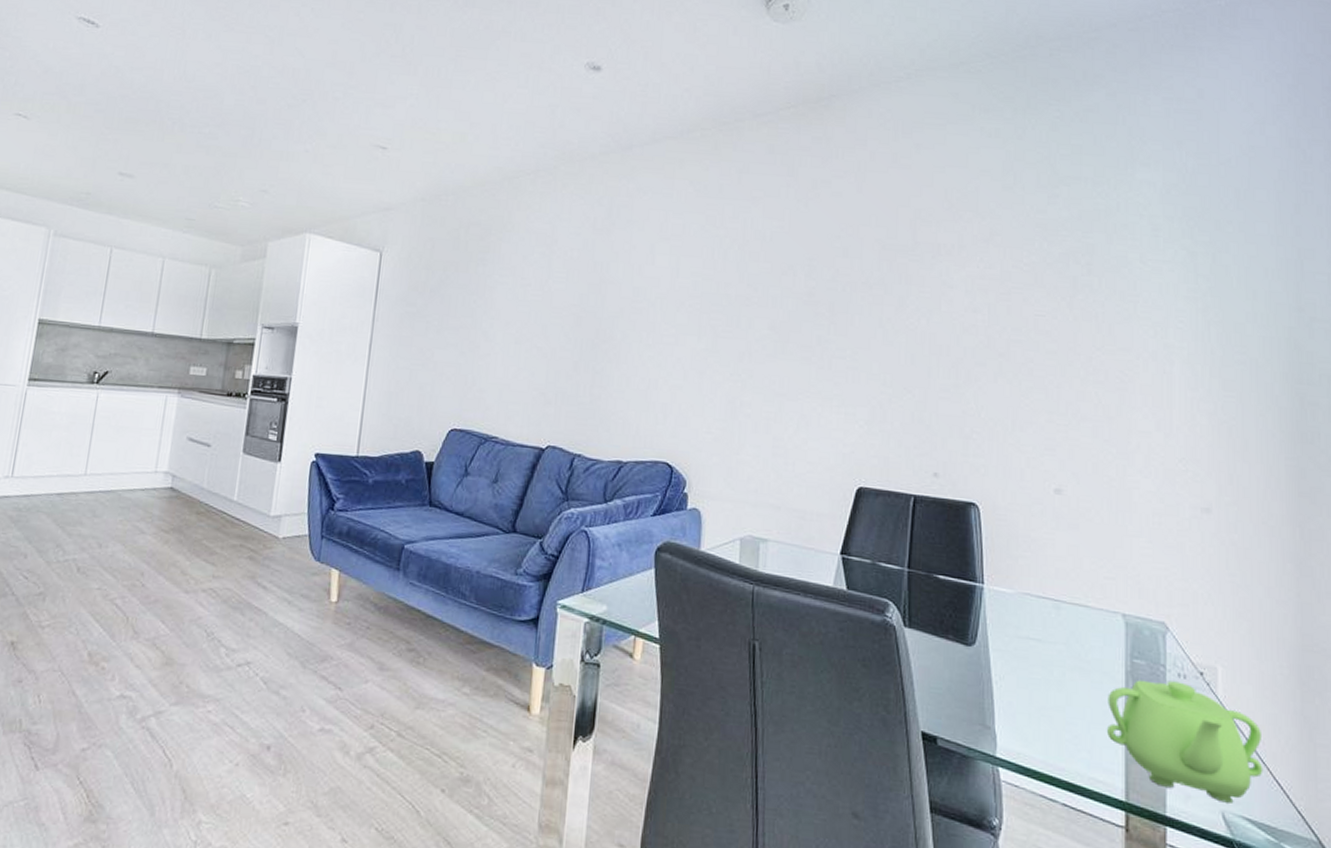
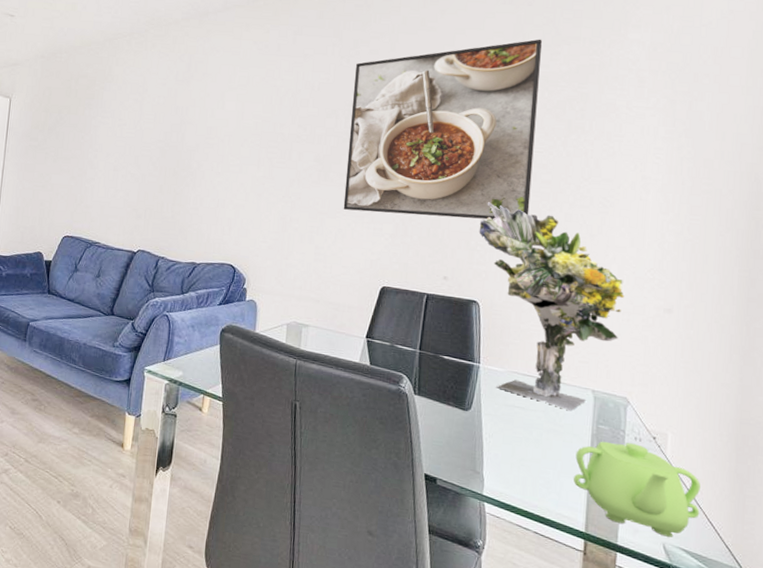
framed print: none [806,179,1038,400] -> present [343,39,543,220]
bouquet: none [974,378,1153,643] -> present [479,202,625,412]

